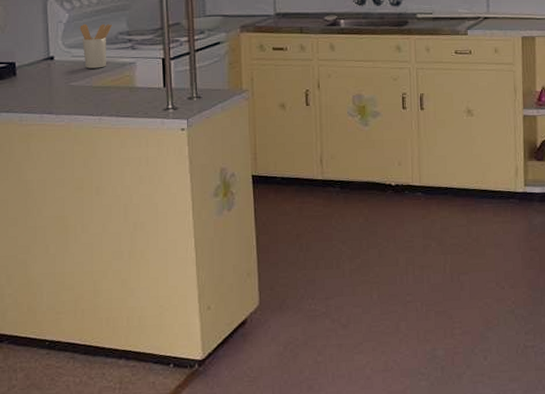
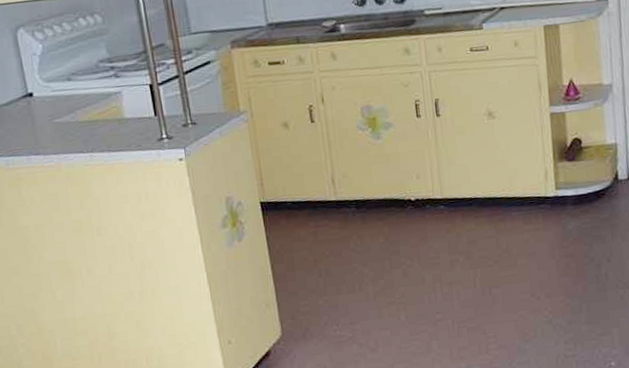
utensil holder: present [80,23,113,69] -> none [56,52,92,103]

